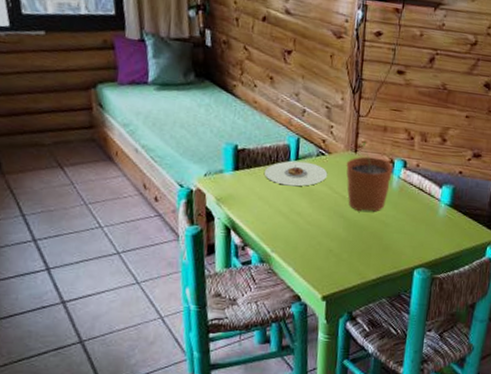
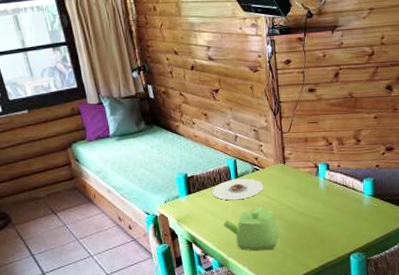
teapot: none [272,198,338,252] -> present [223,207,279,251]
plant pot: present [346,142,393,212] -> none [278,153,318,213]

